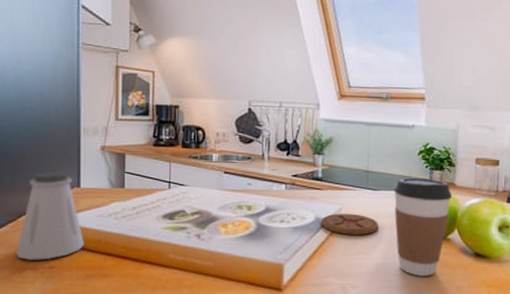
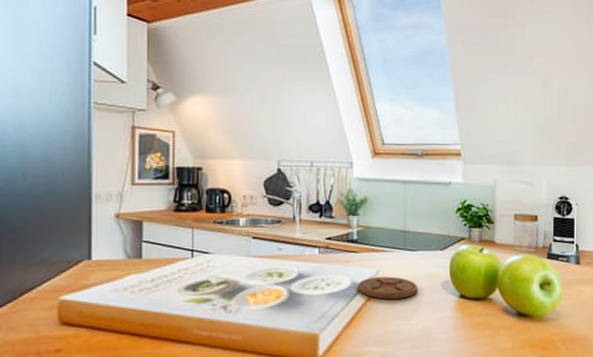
saltshaker: present [17,171,85,260] -> none [17,243,97,344]
coffee cup: present [394,178,452,276] -> none [432,237,492,340]

